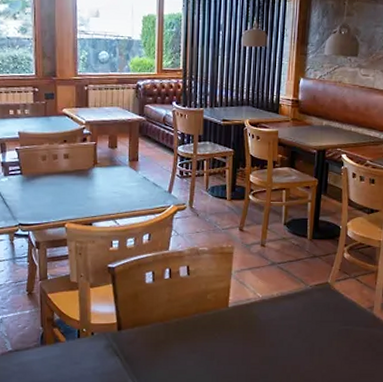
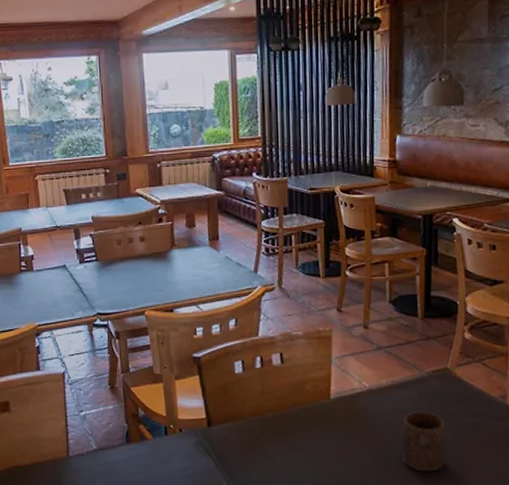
cup: none [285,319,322,371] -> present [401,412,445,472]

